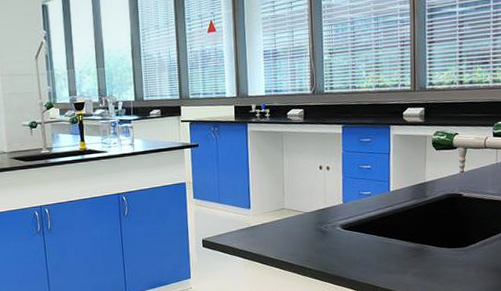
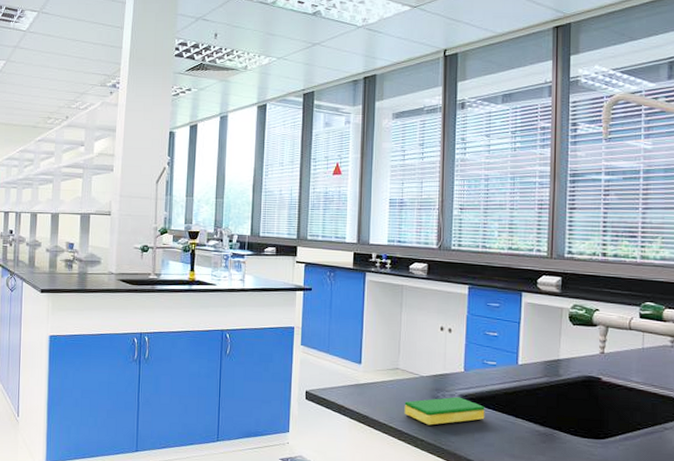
dish sponge: none [292,227,364,255] -> present [404,396,485,425]

